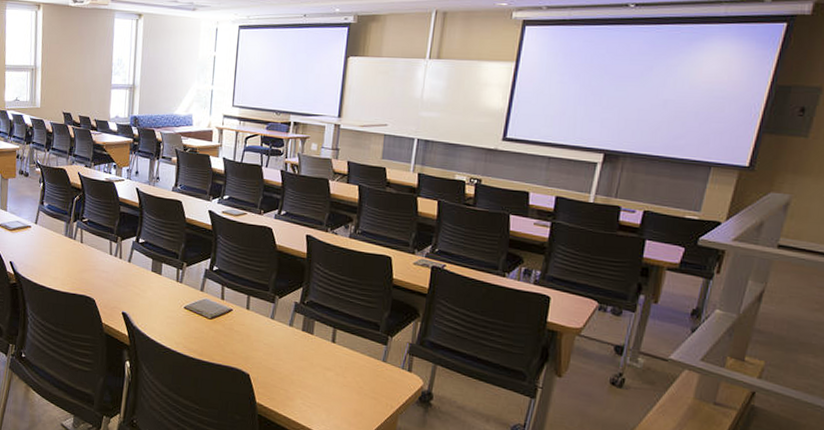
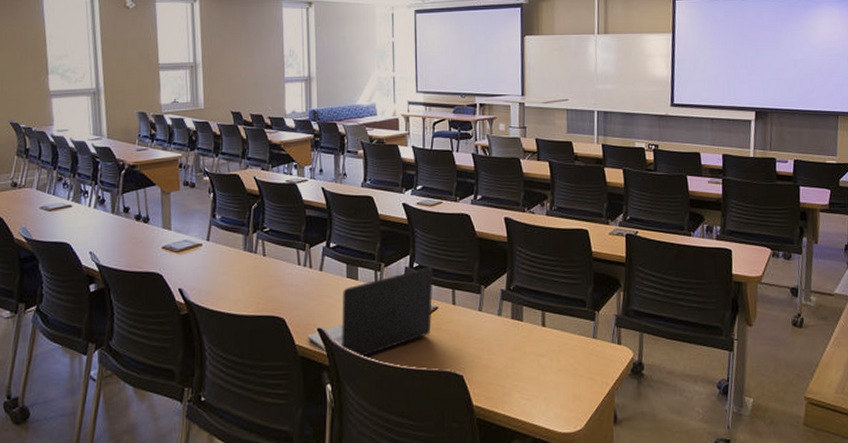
laptop: none [113,271,231,344] -> present [308,266,433,358]

